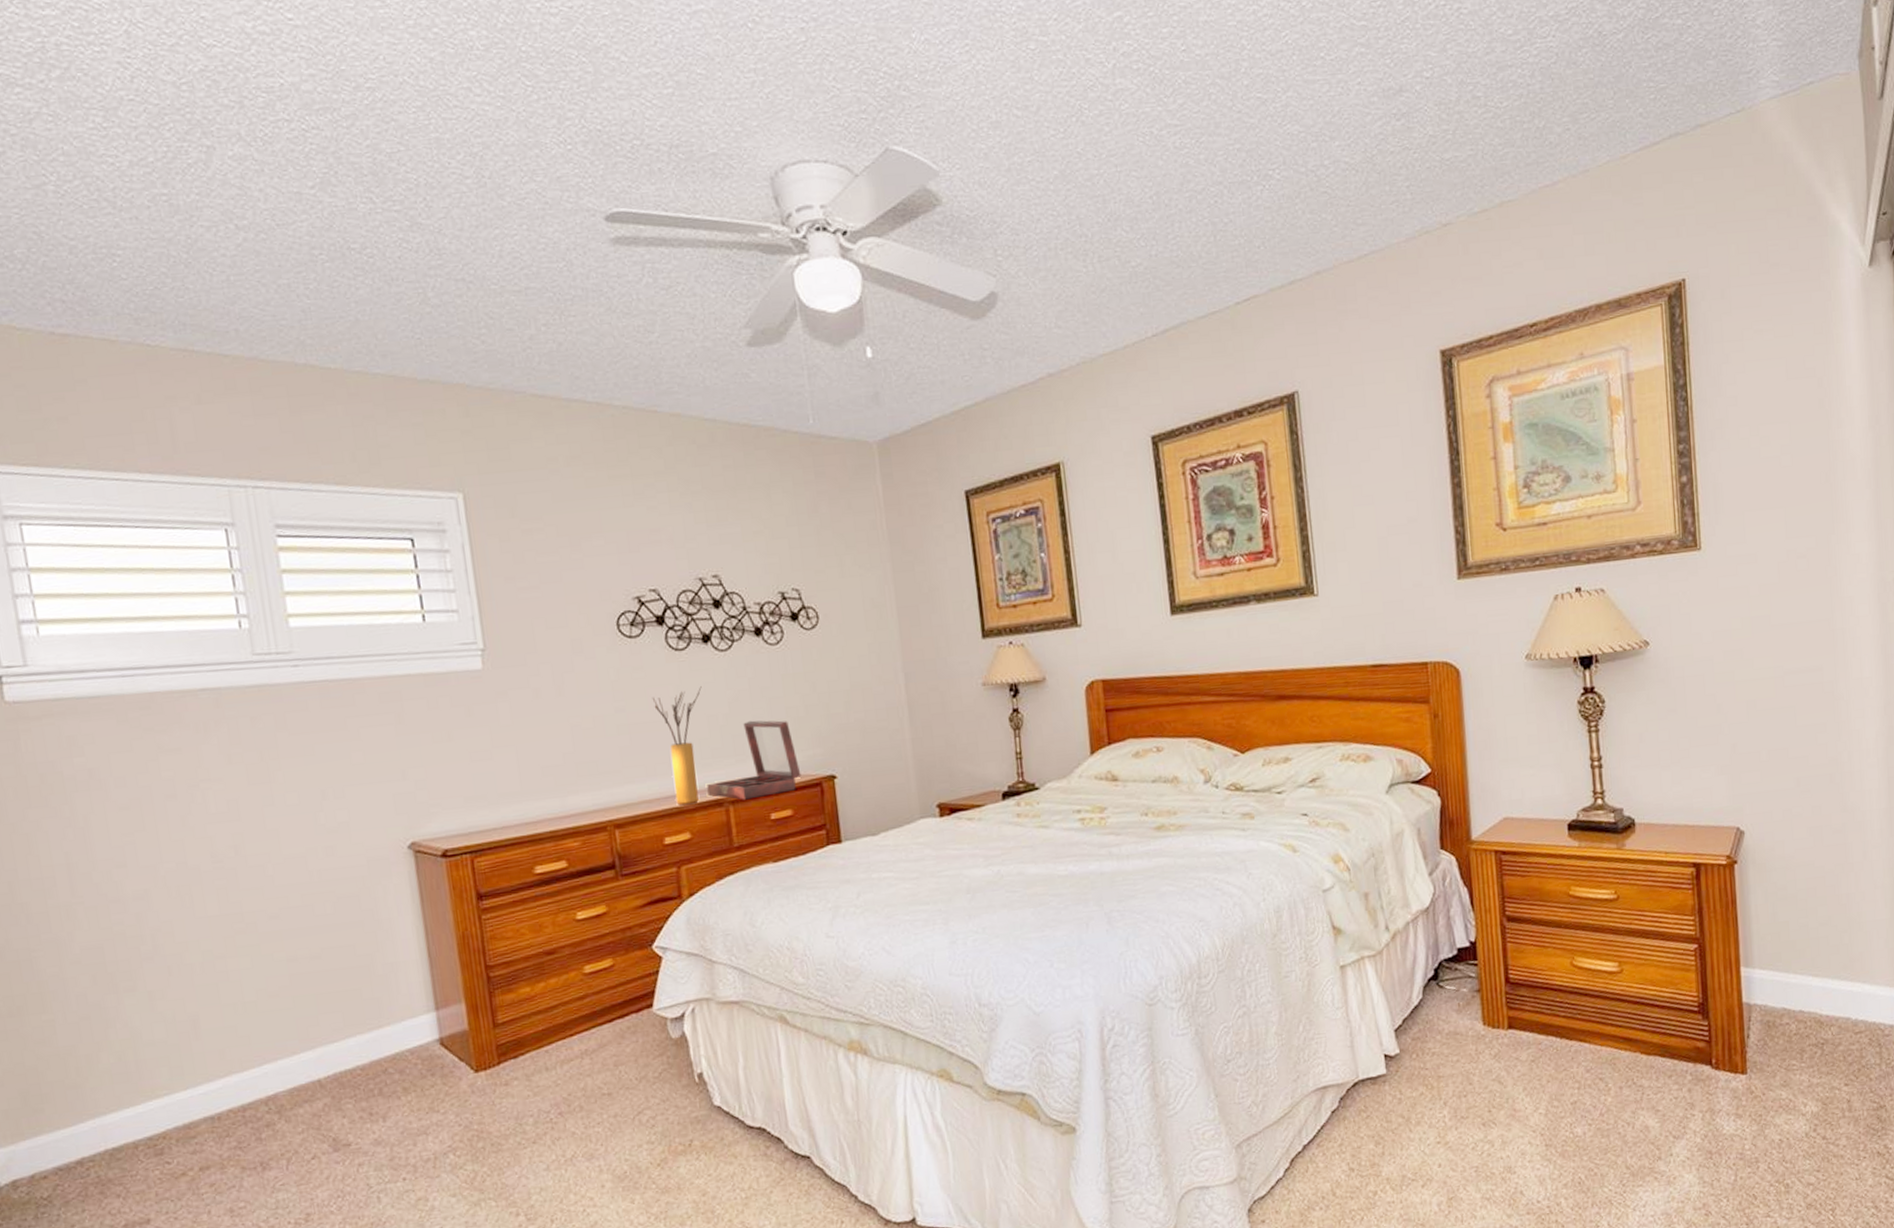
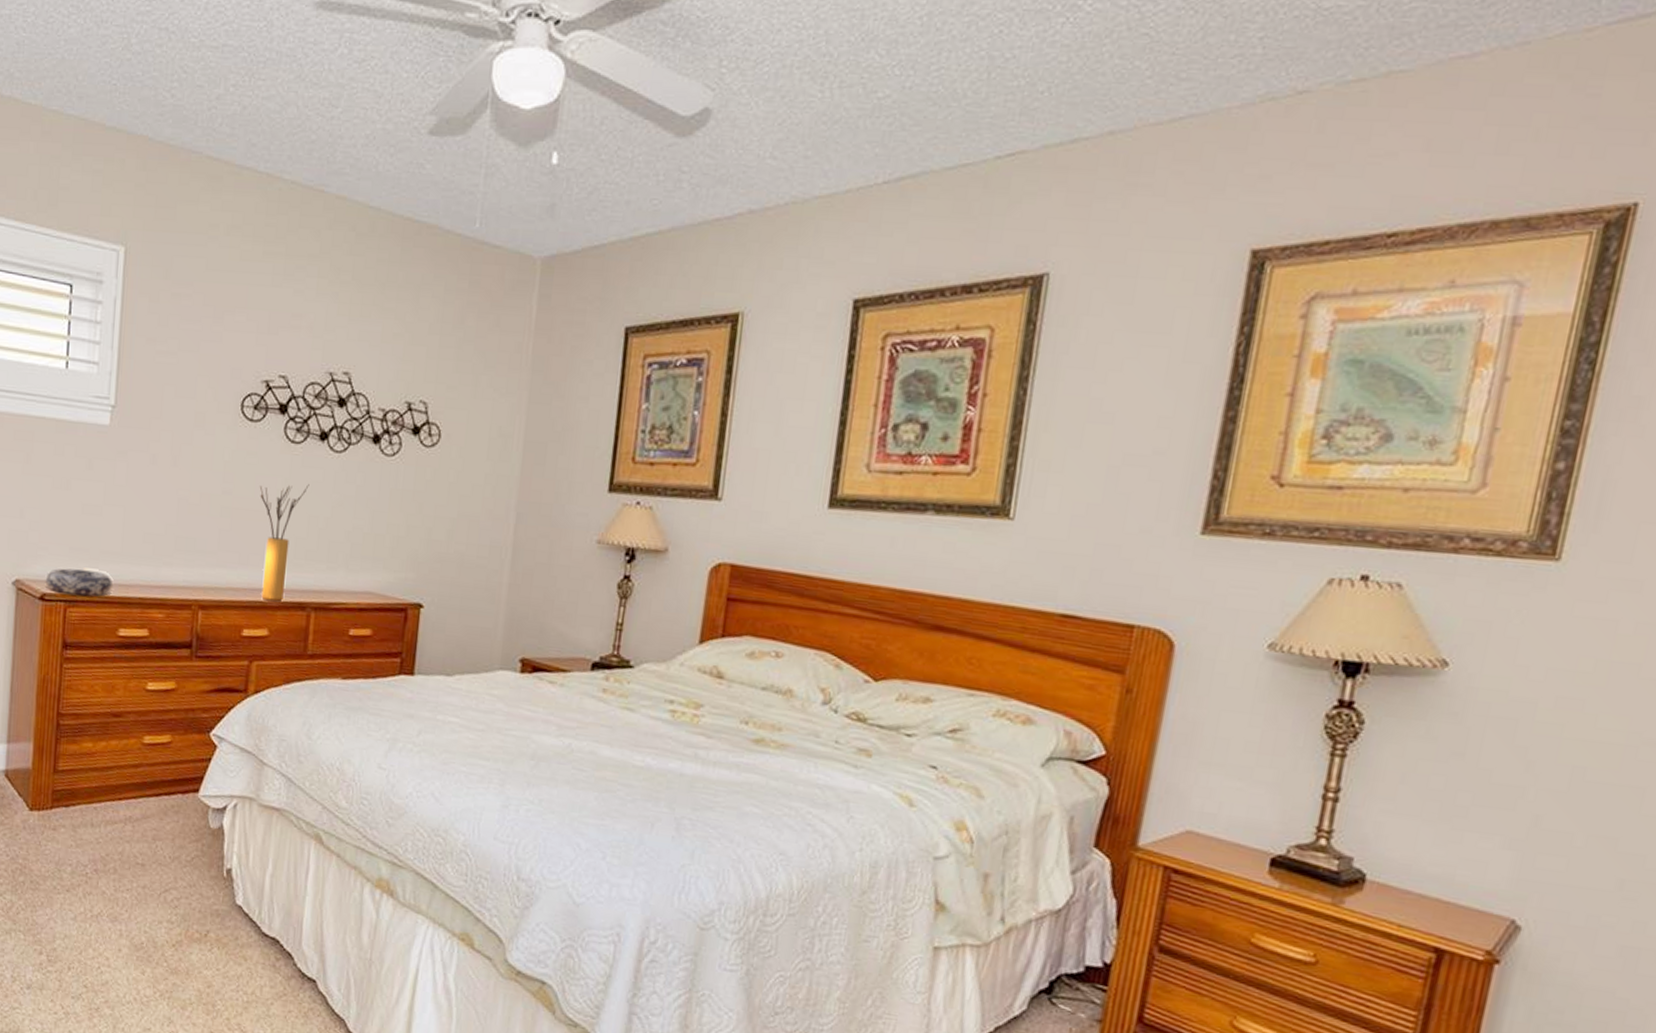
decorative bowl: none [443,815,520,848] -> present [45,568,114,598]
jewelry box: present [707,720,802,800] -> none [293,529,389,611]

